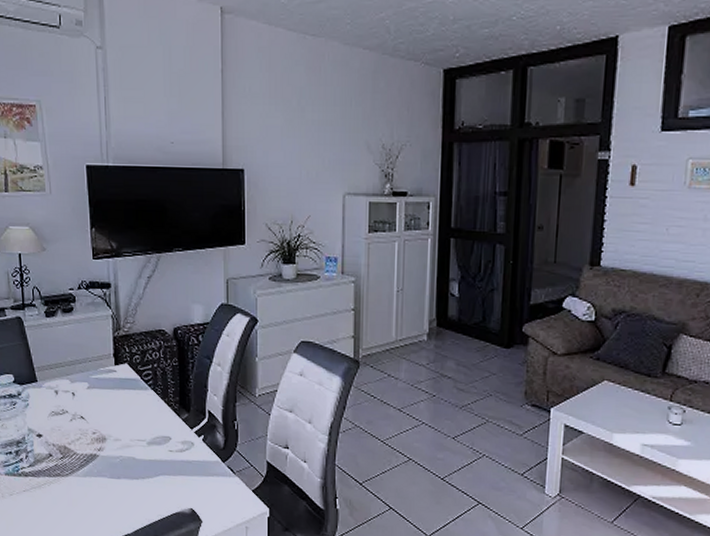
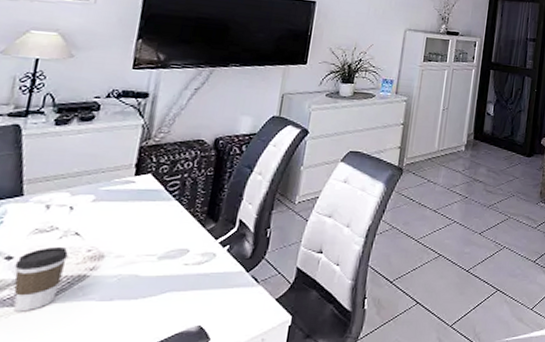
coffee cup: none [45,427,80,482] -> present [13,246,68,312]

